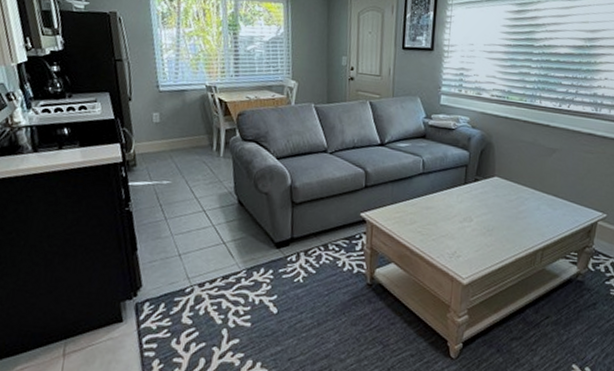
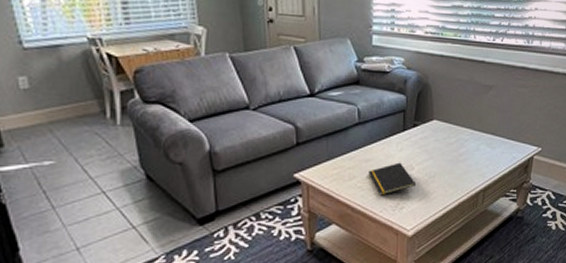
notepad: none [428,213,473,243] -> present [368,162,415,196]

